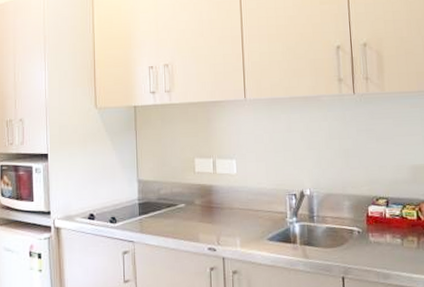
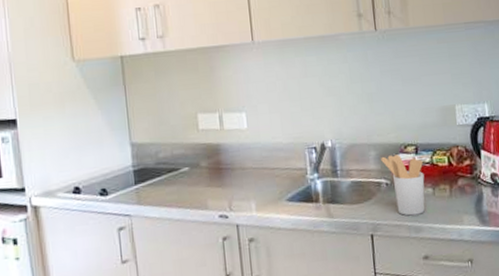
utensil holder: none [354,206,394,263] -> present [381,154,425,216]

